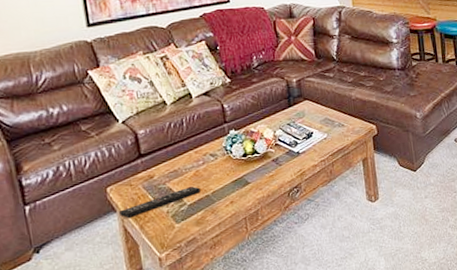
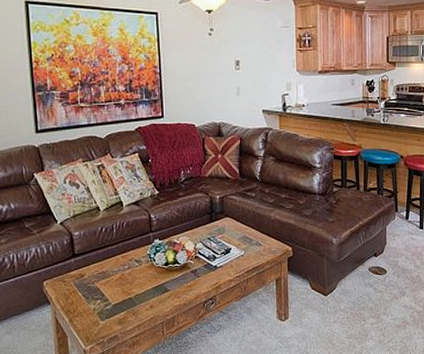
remote control: present [119,186,201,218] -> none [53,287,124,310]

